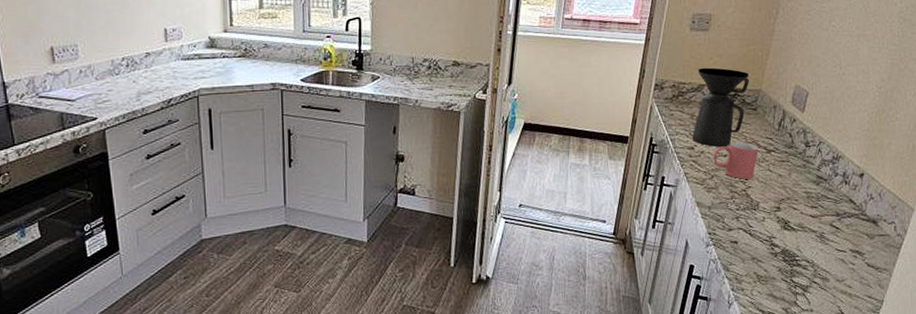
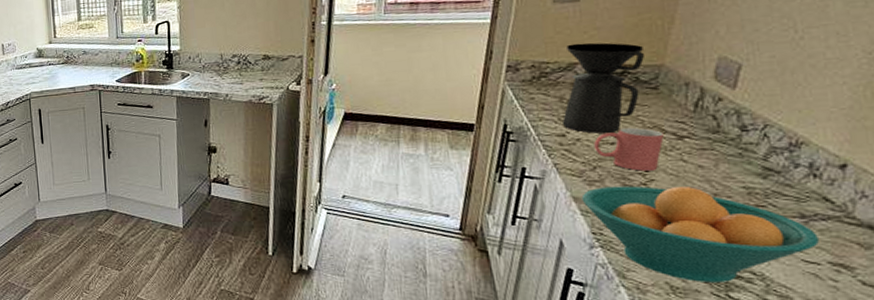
fruit bowl: none [702,192,846,271] -> present [581,186,819,282]

